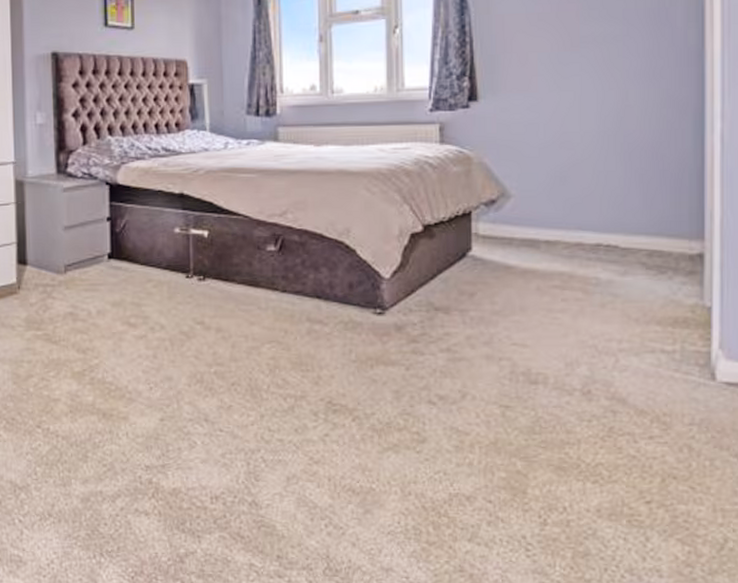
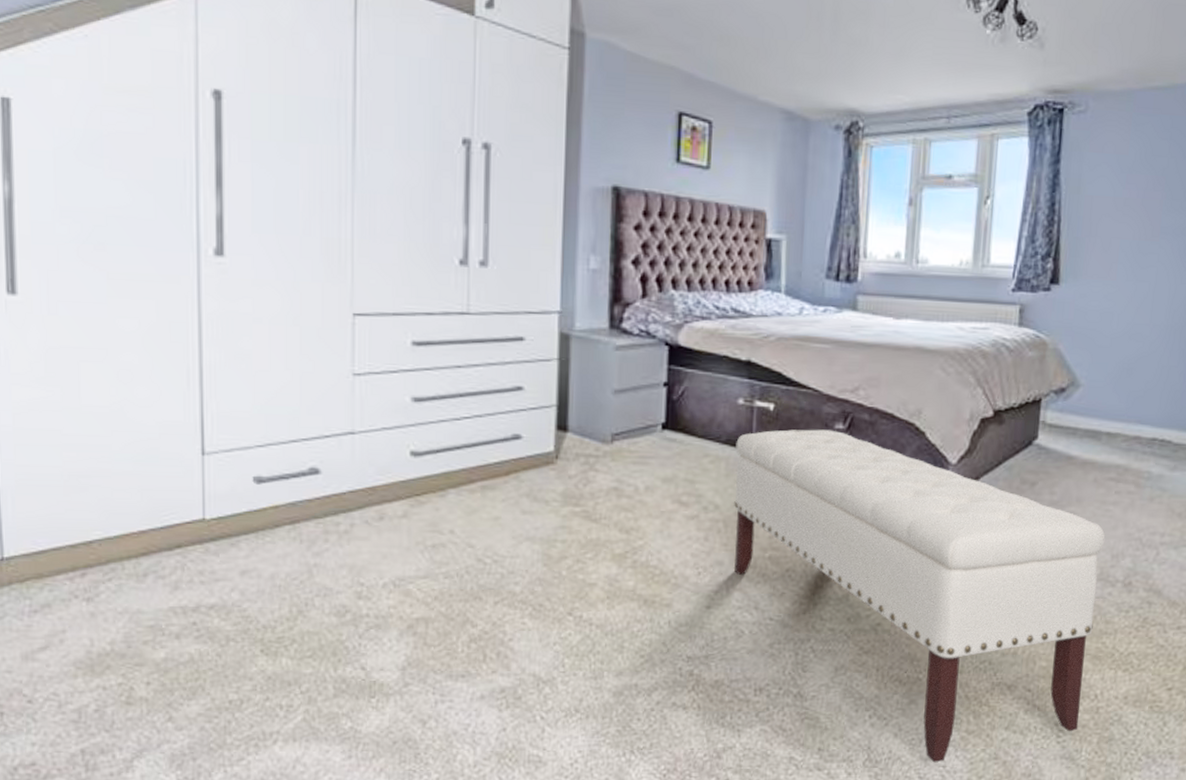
bench: none [175,252,556,574] -> present [734,429,1105,763]

